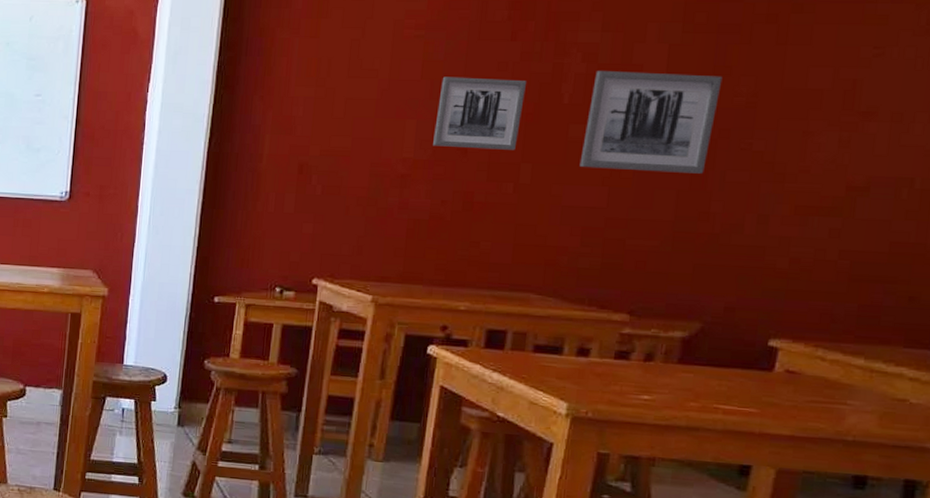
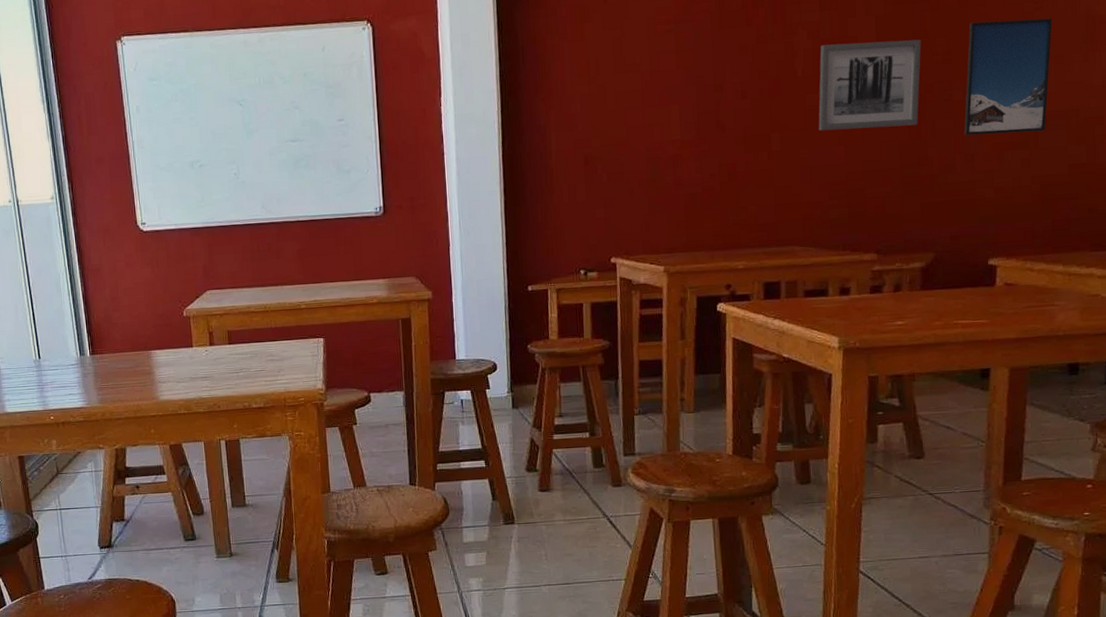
wall art: present [433,76,526,150] -> none [695,60,766,127]
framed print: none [760,63,896,199] -> present [964,18,1053,136]

